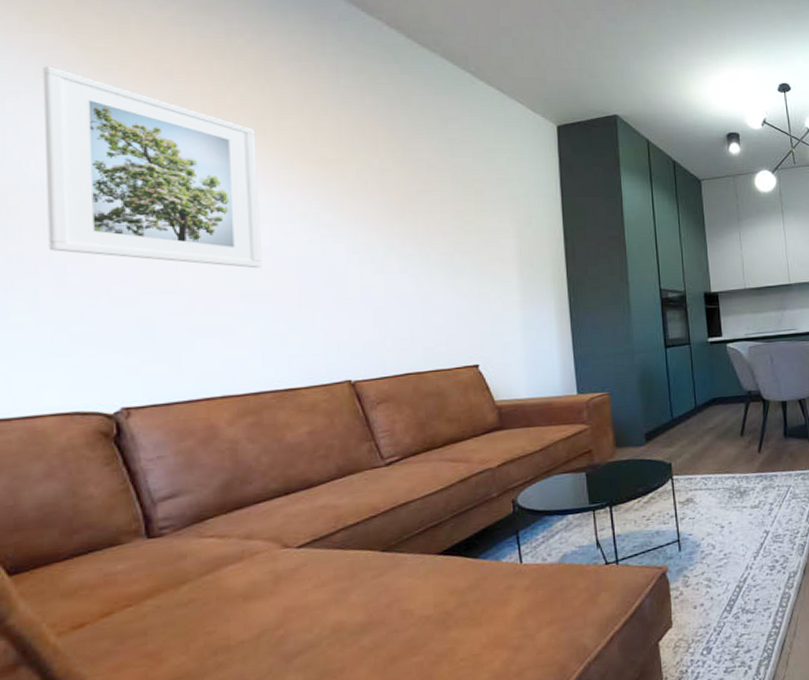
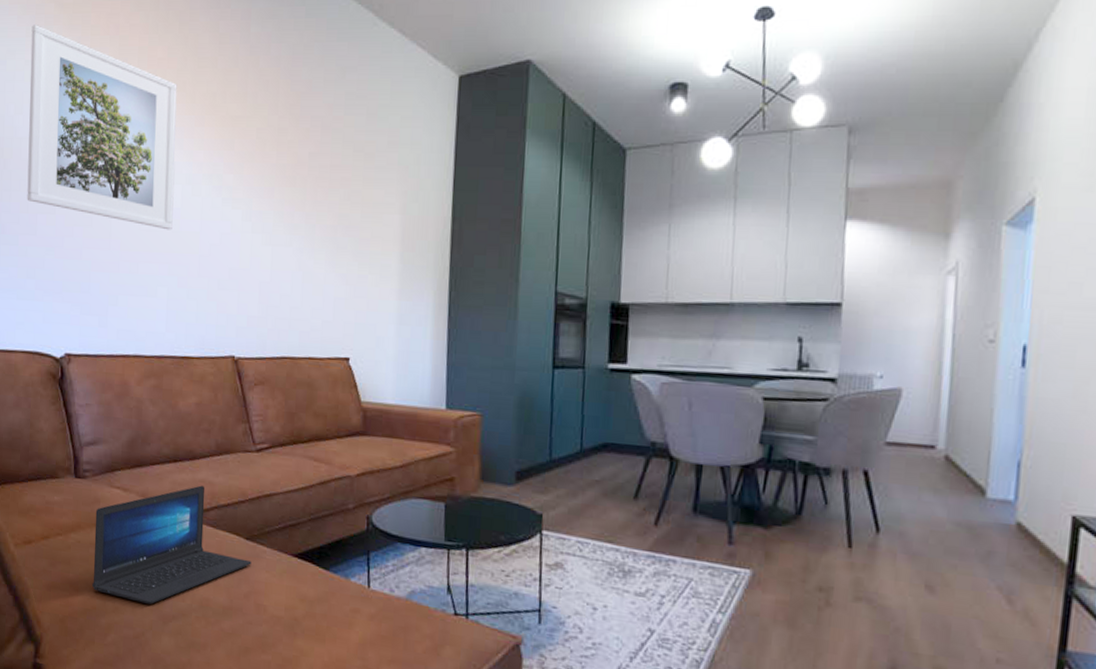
laptop: none [181,511,391,655] -> present [92,485,252,604]

